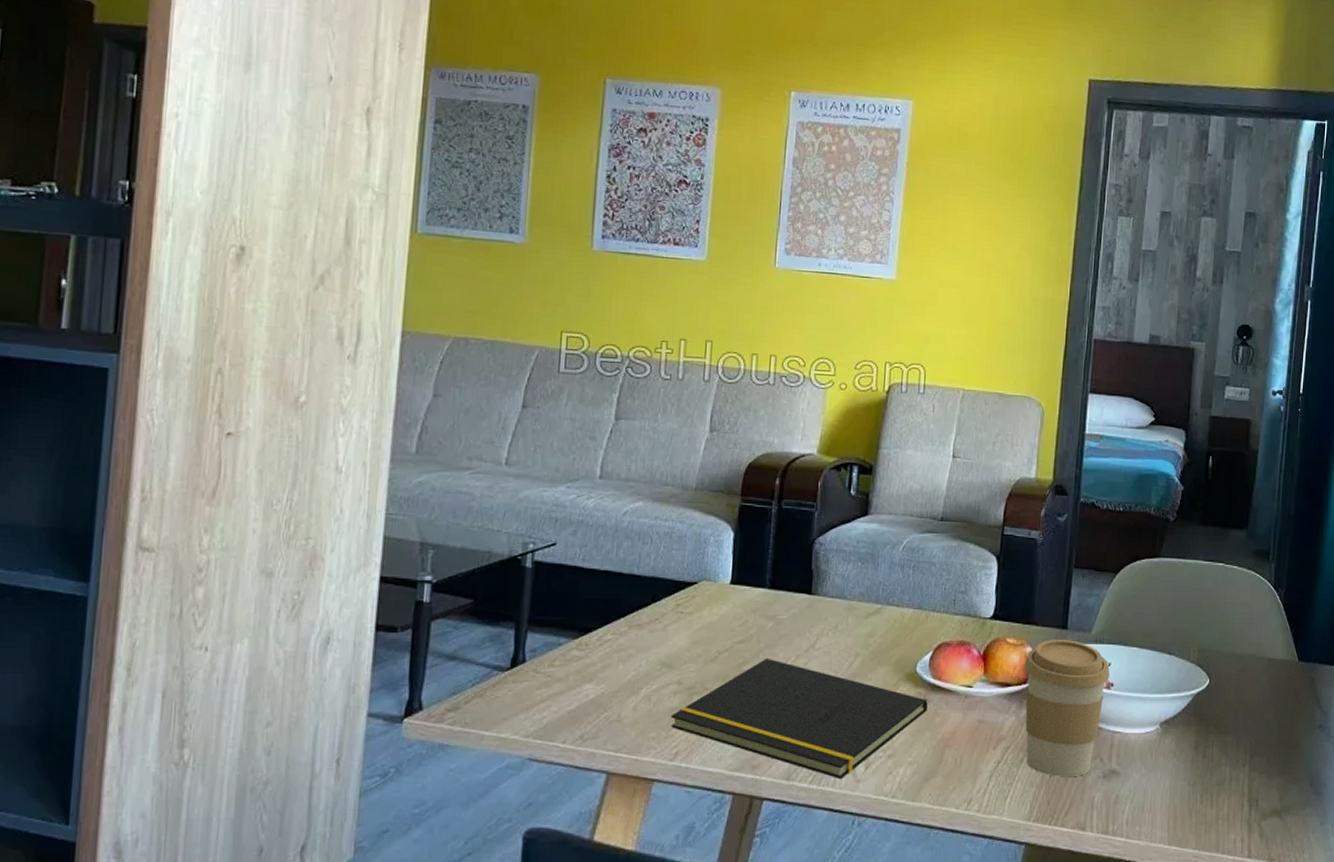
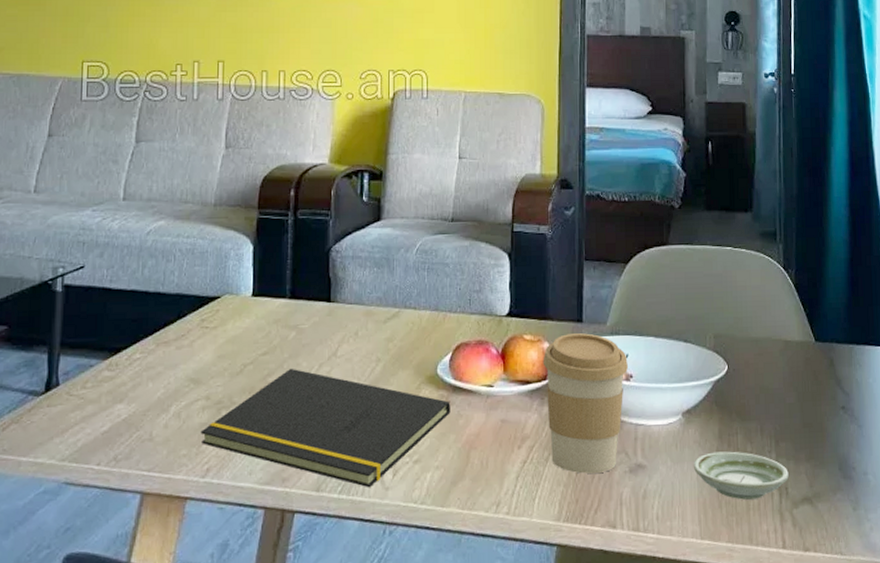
saucer: none [1166,762,1260,810] -> present [693,451,789,500]

